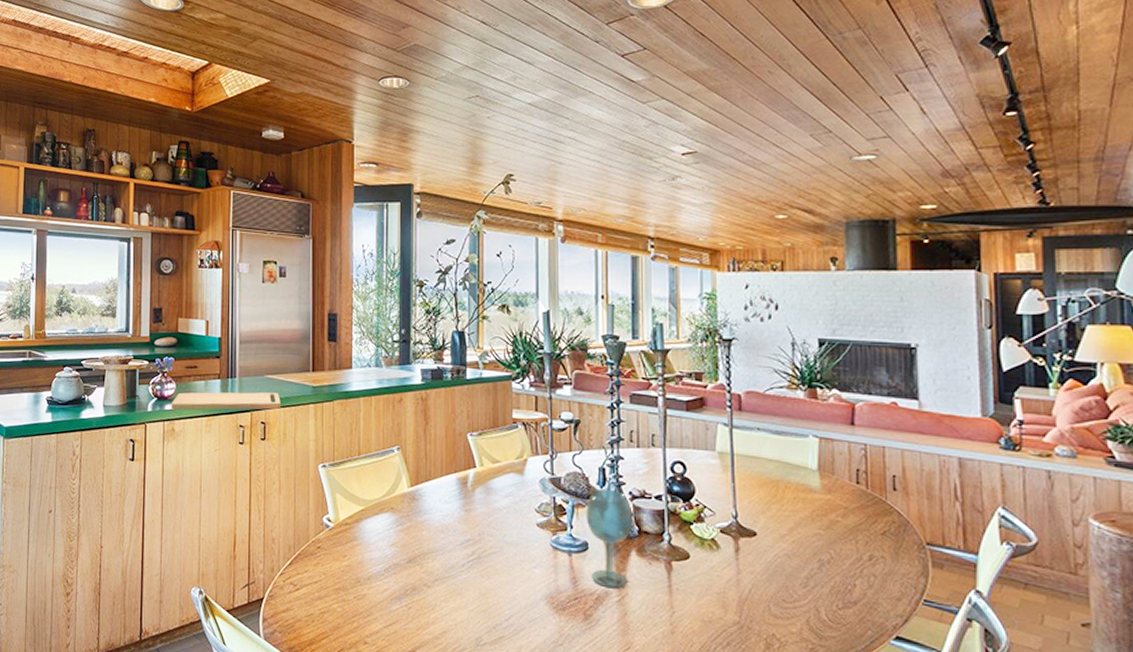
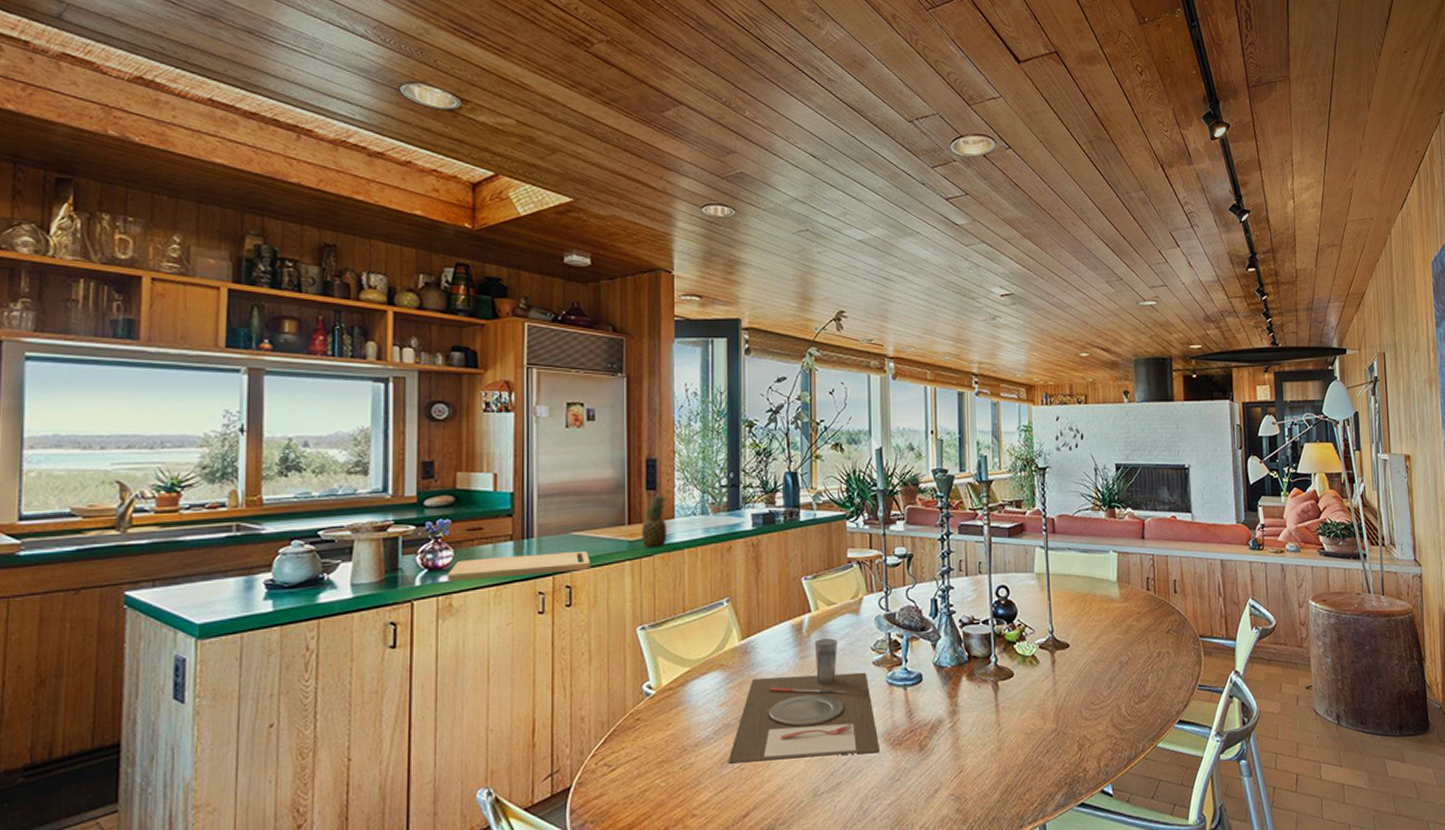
fruit: none [324,345,346,395] -> present [642,493,667,549]
place setting: none [396,494,542,613] -> present [728,638,880,762]
wine glass: present [586,489,633,588] -> none [919,619,963,715]

